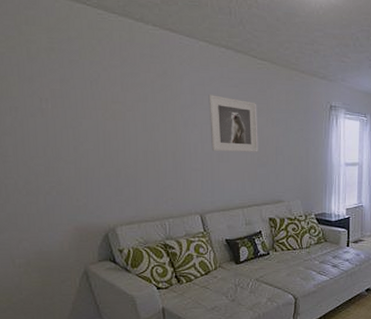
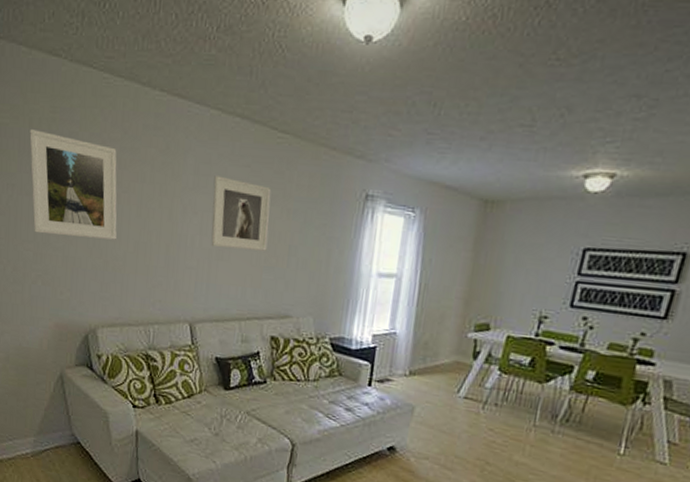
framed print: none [28,57,126,151] -> present [29,128,117,240]

